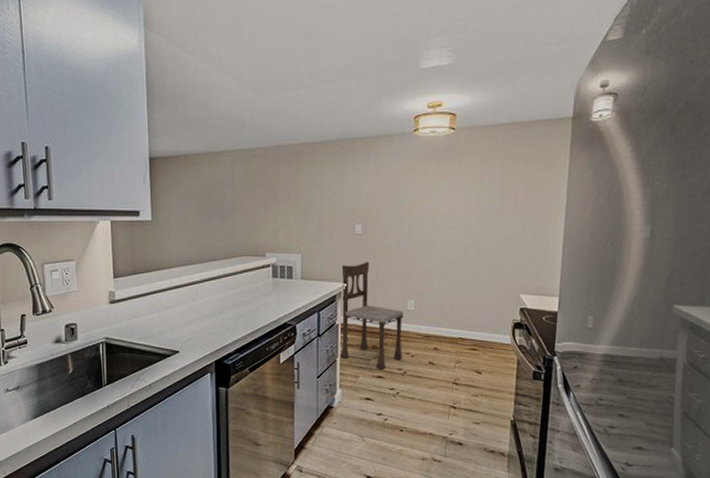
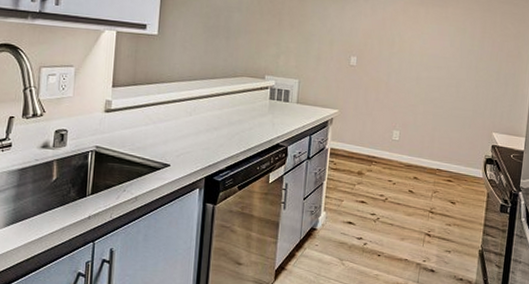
dining chair: present [340,261,403,369] -> none [327,91,389,195]

